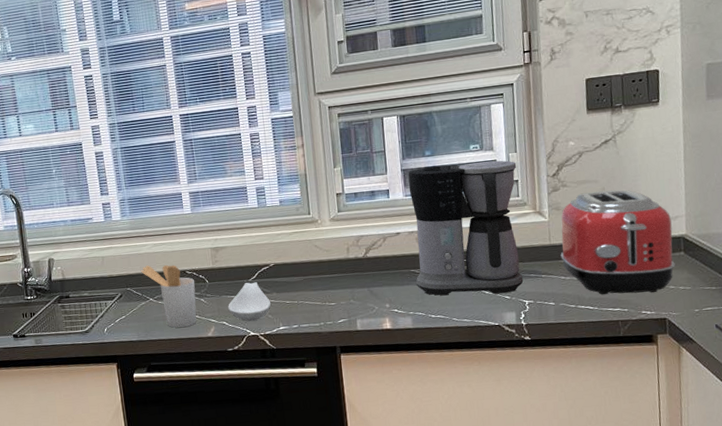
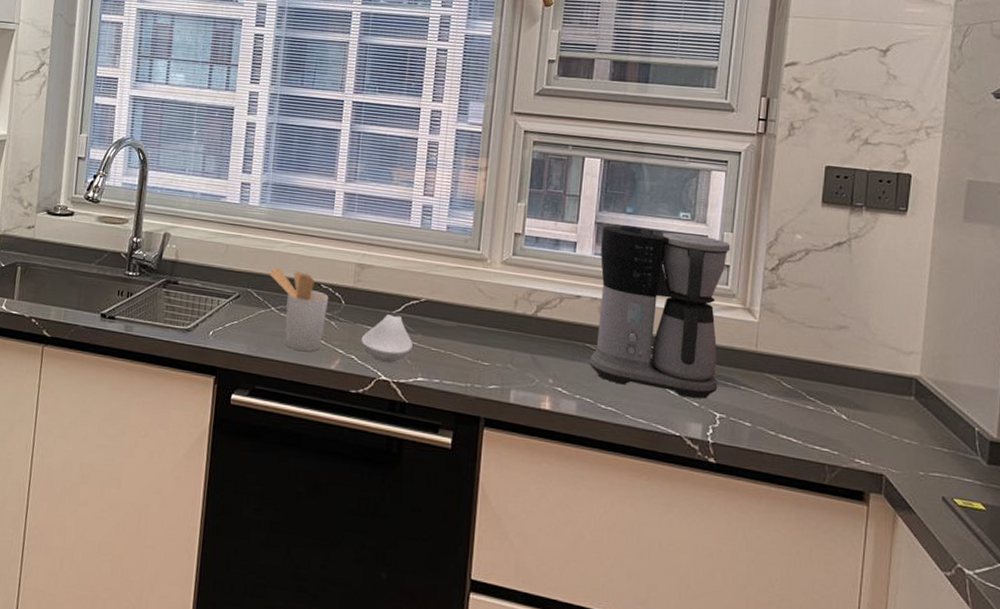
toaster: present [560,190,675,295] -> none [766,298,904,439]

